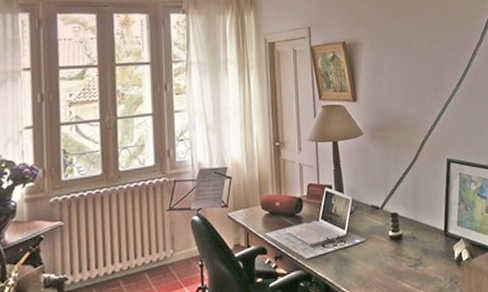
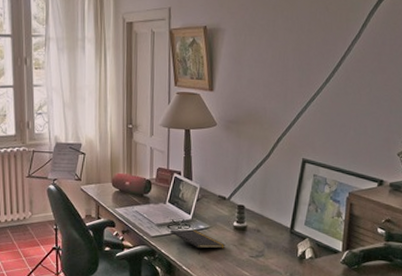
notepad: none [326,246,383,272] -> present [170,230,226,254]

